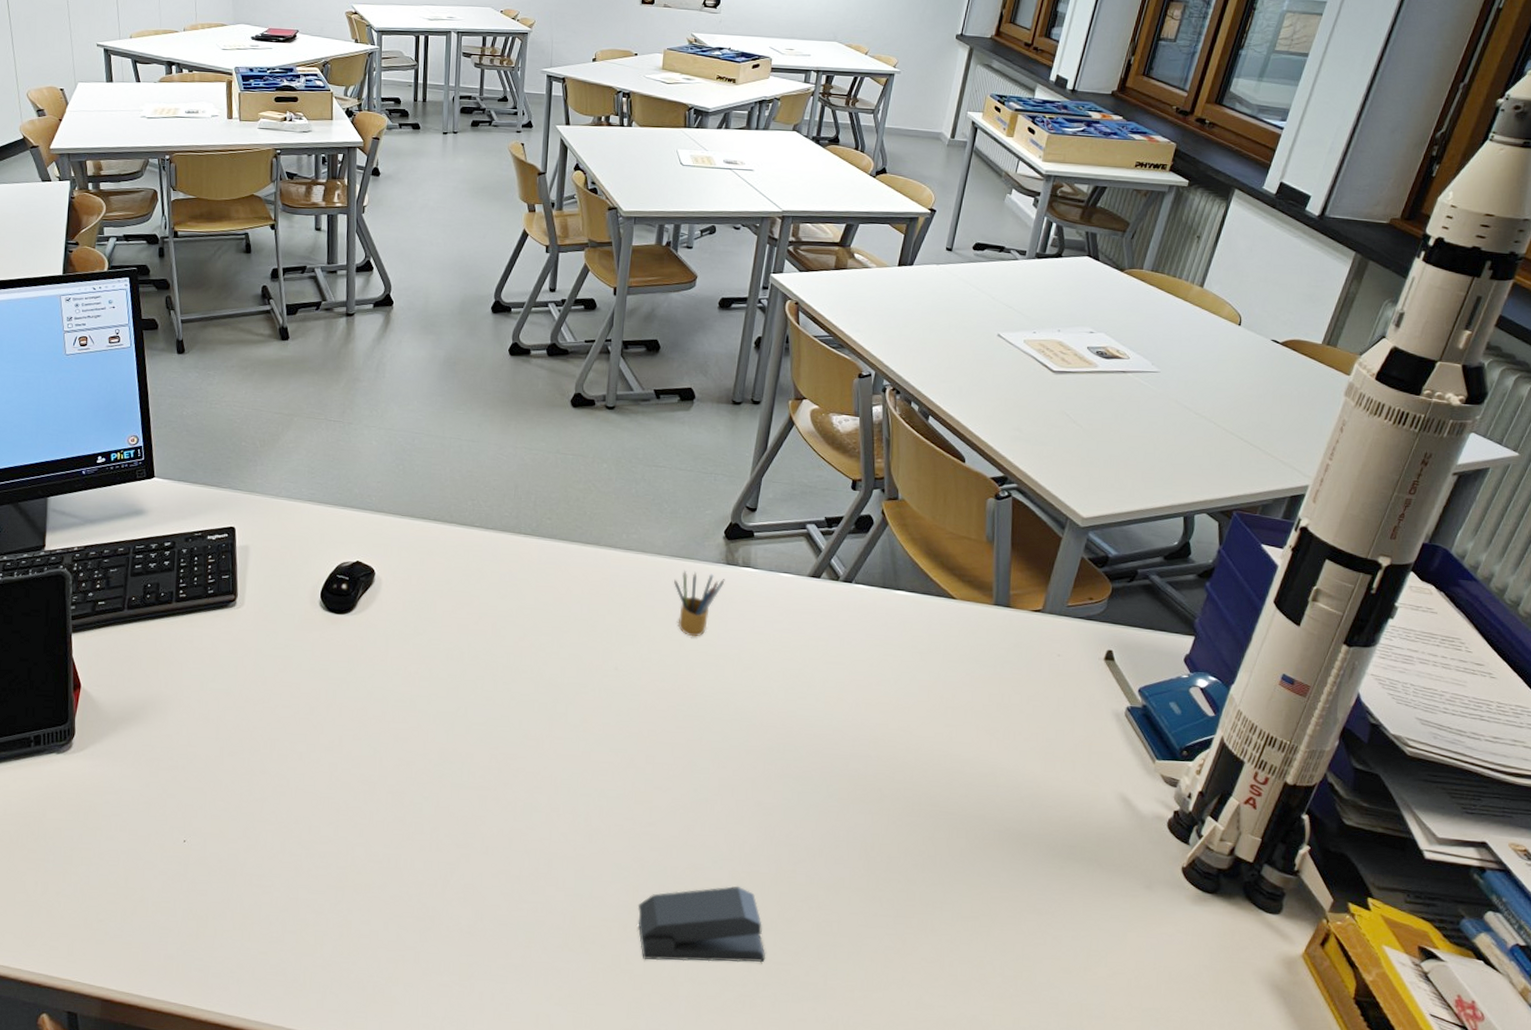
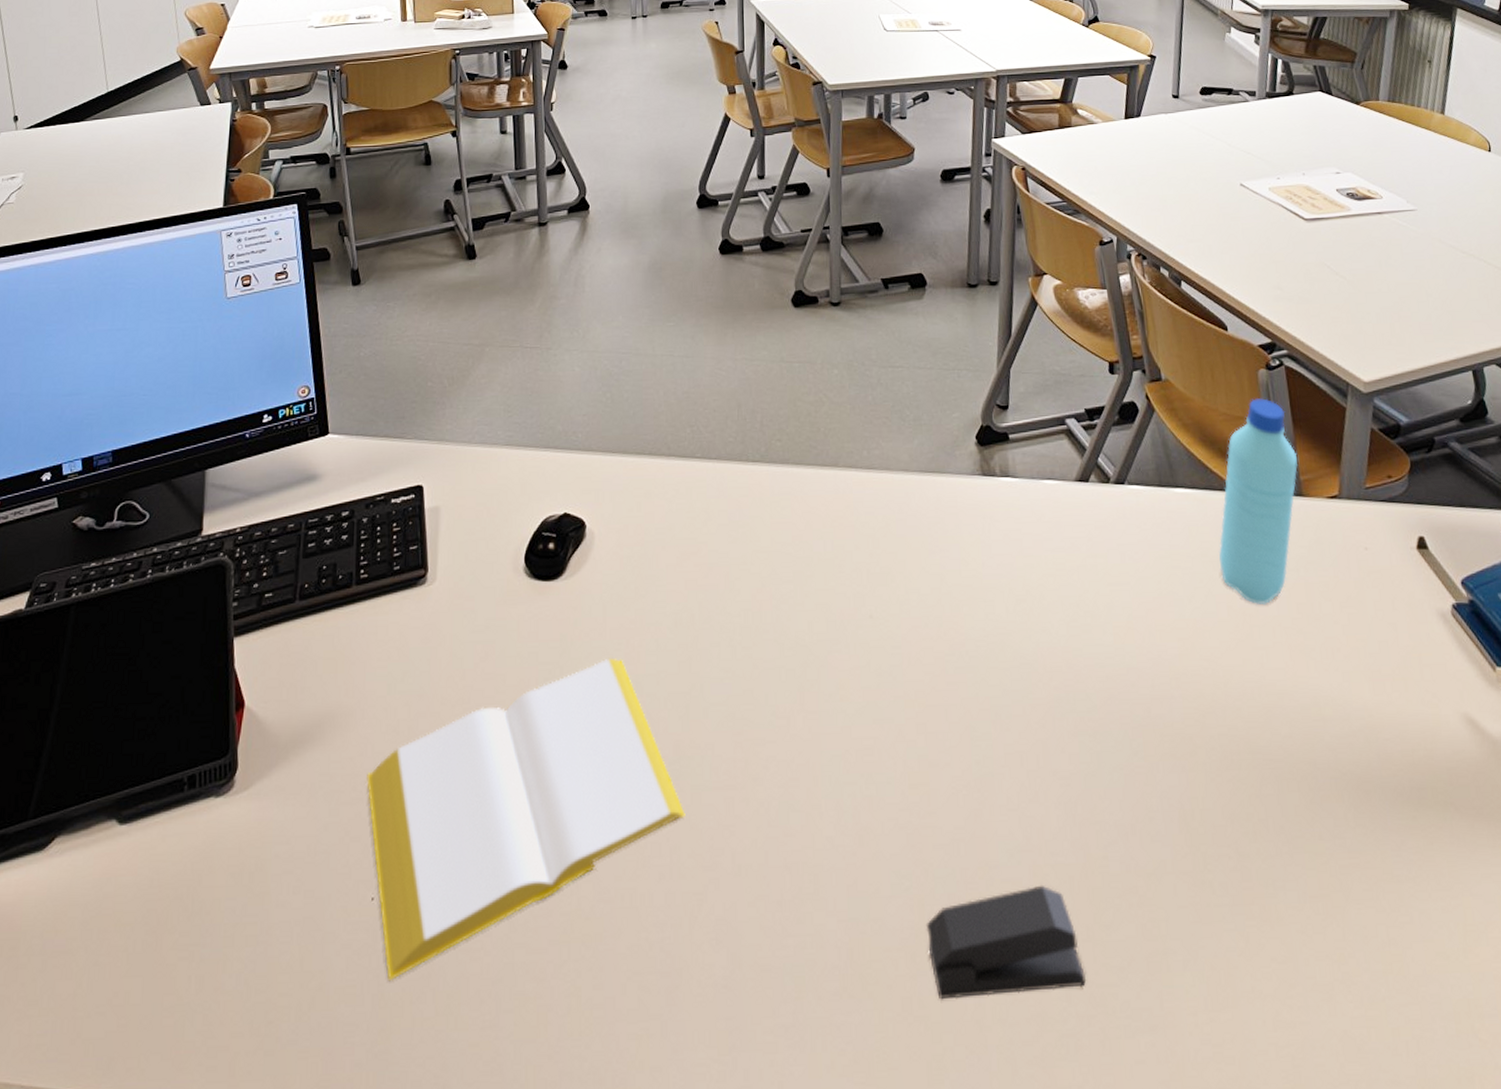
notepad: none [182,679,445,902] -> present [367,657,686,982]
pencil box: present [674,570,725,637] -> none [926,487,983,568]
water bottle: none [927,522,1010,692] -> present [1219,398,1298,606]

